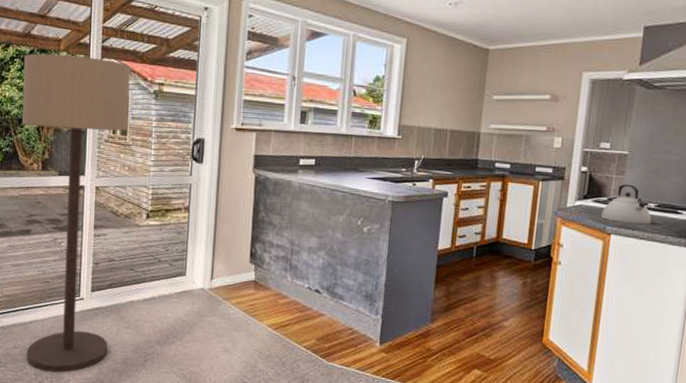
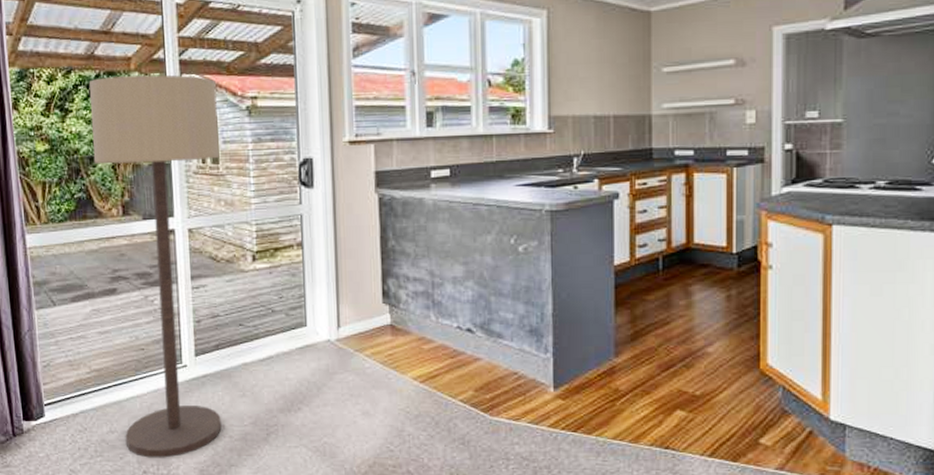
kettle: present [600,184,652,225] -> none [816,159,883,210]

